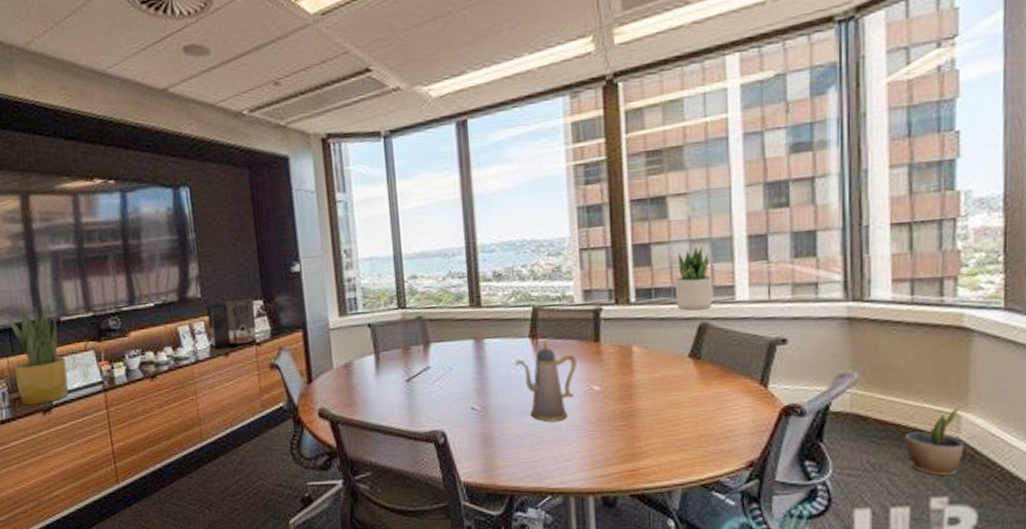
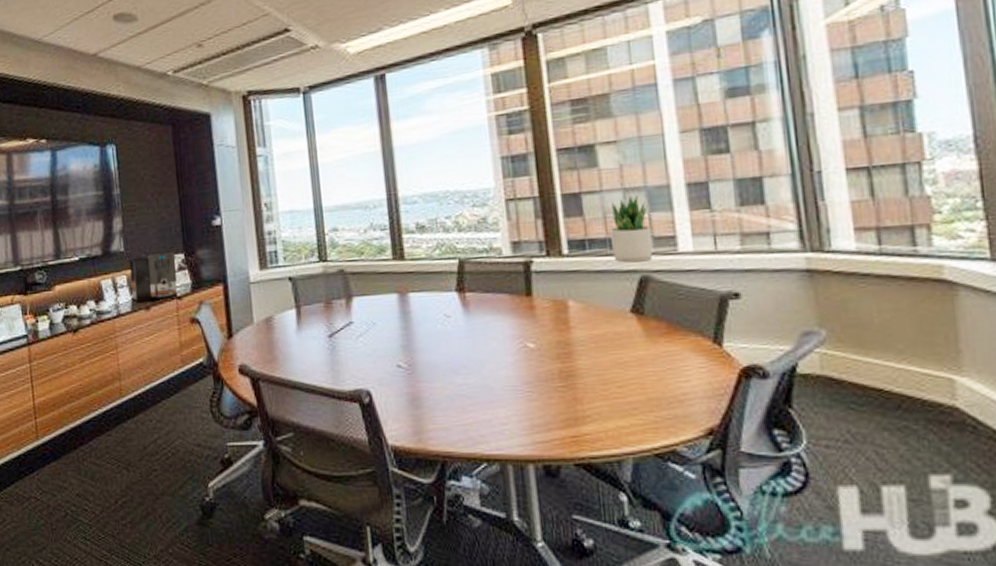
coffee pot: present [515,340,577,422] -> none [441,294,508,381]
potted plant: present [905,408,964,477] -> none [890,371,964,451]

